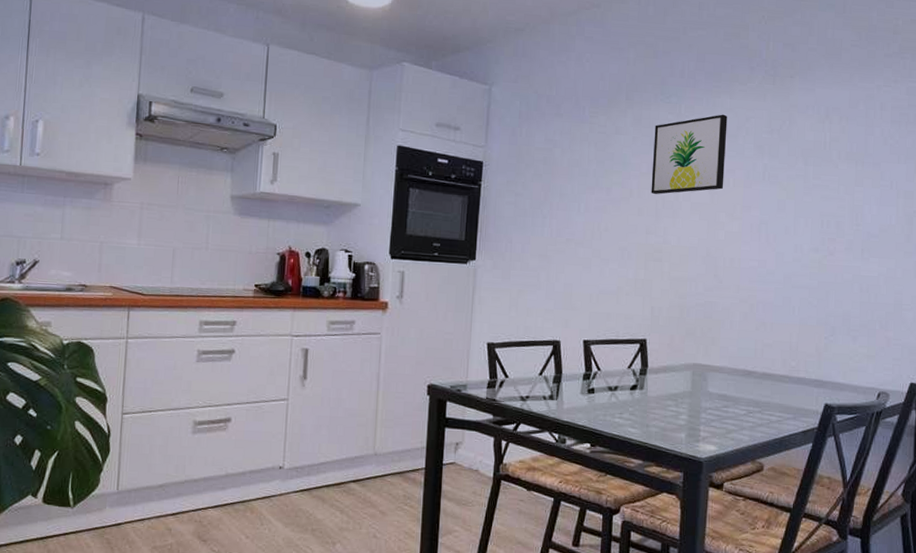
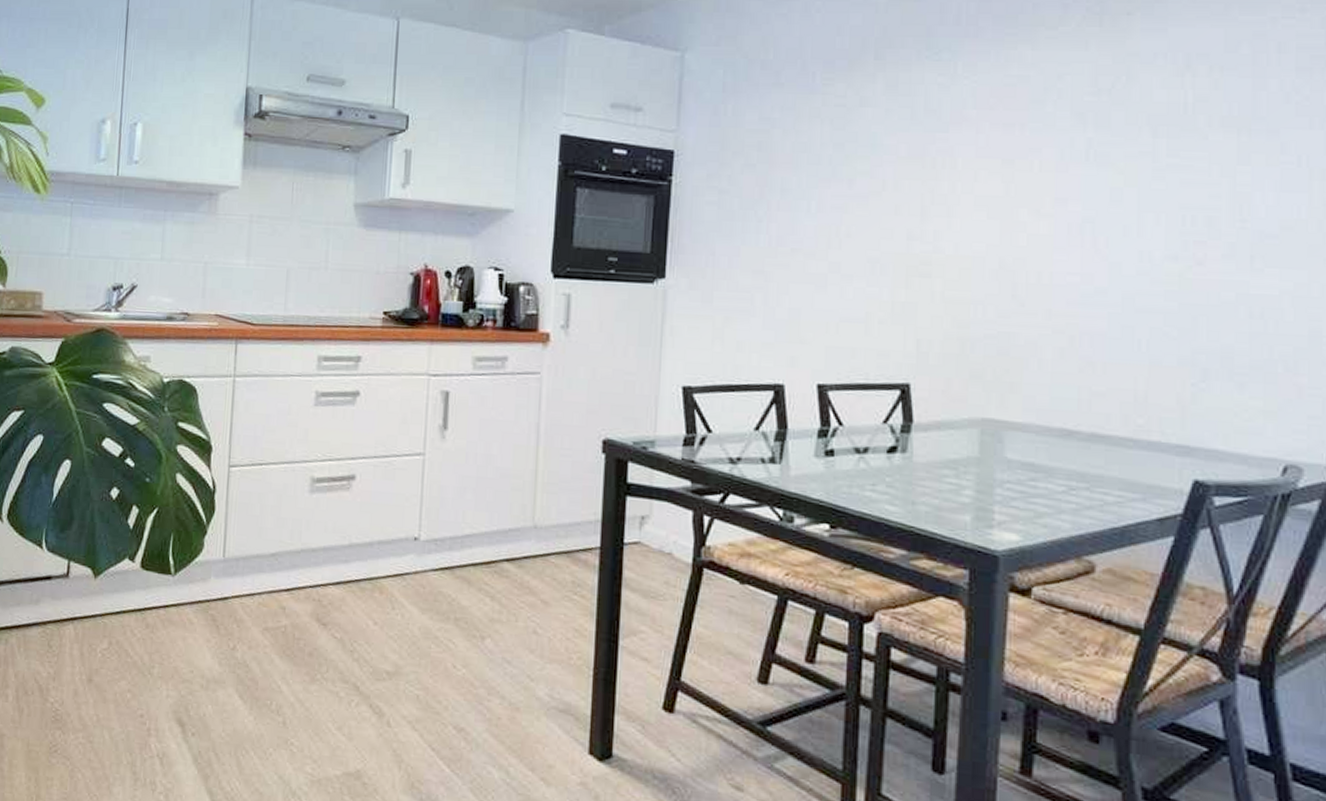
wall art: present [651,114,728,194] -> none [913,72,1029,186]

